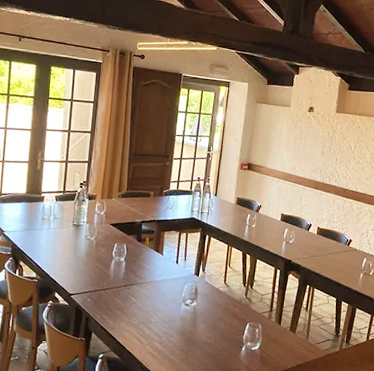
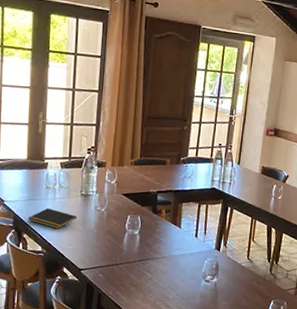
notepad: none [24,238,69,256] -> present [27,208,78,229]

